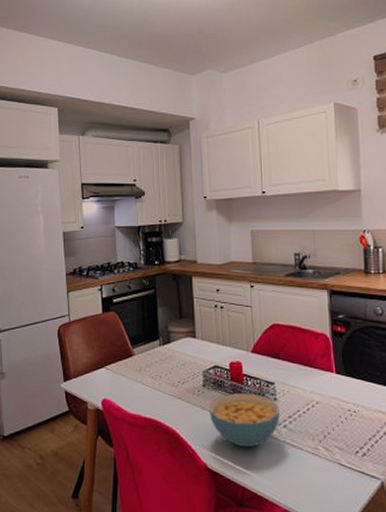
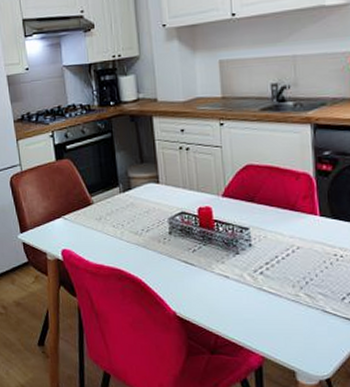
cereal bowl: present [209,393,280,447] -> none [177,240,255,294]

